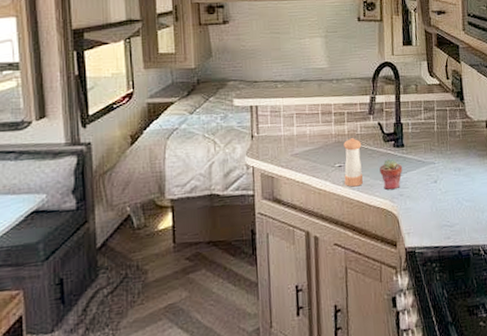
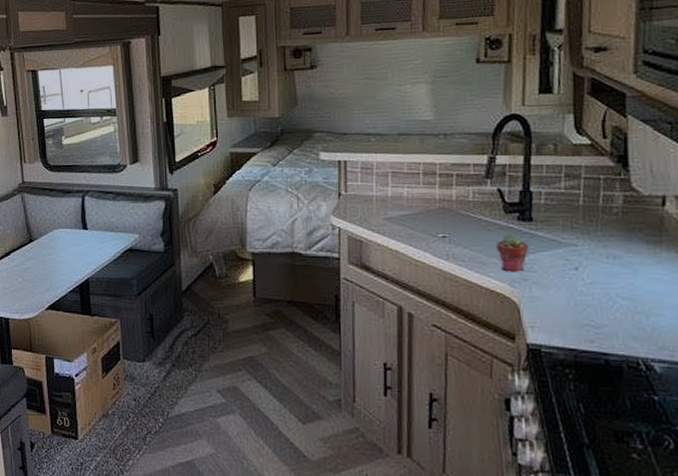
pepper shaker: present [343,138,363,187] -> none [449,205,474,263]

